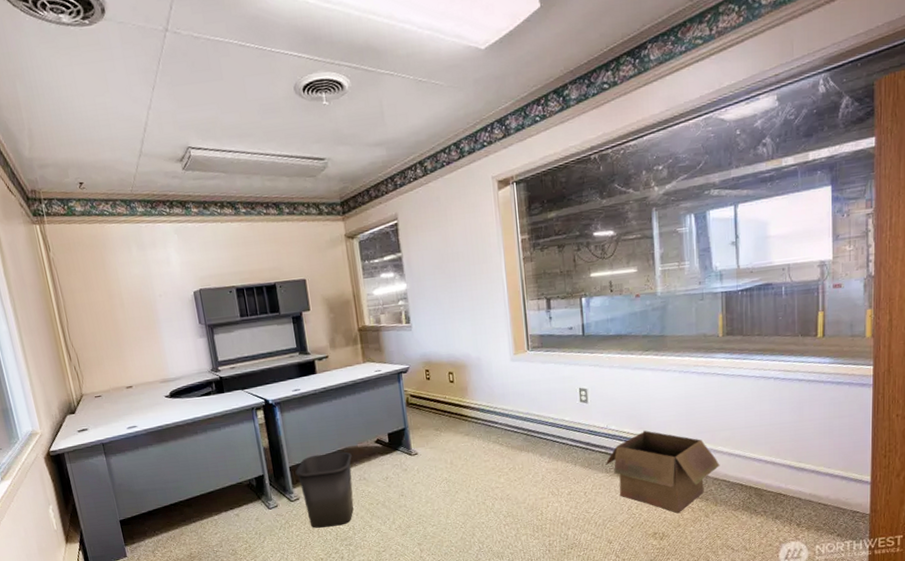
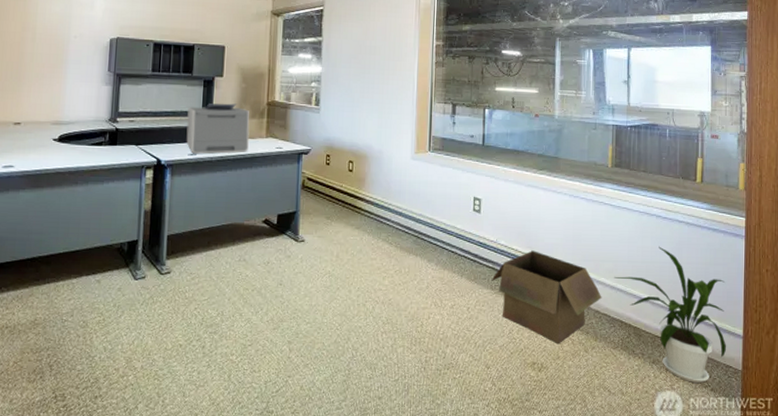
printer: none [283,335,349,390] -> present [186,103,250,154]
waste bin: present [295,451,354,528] -> none [172,226,236,309]
house plant: none [732,407,854,532] -> present [614,246,727,384]

